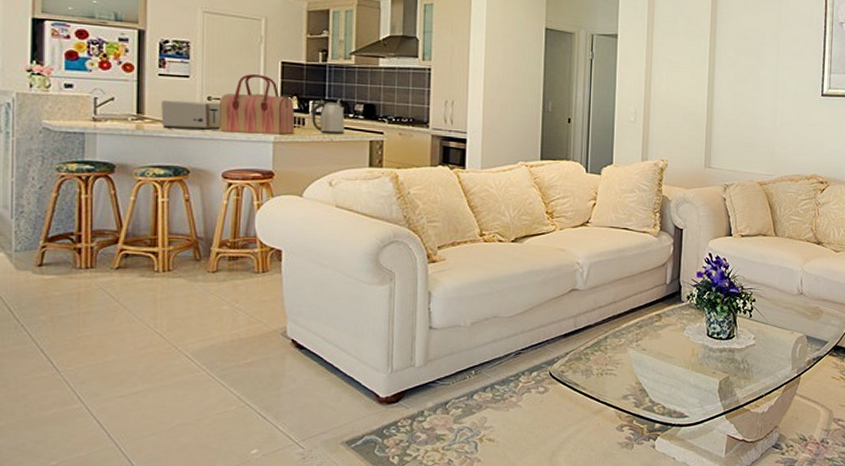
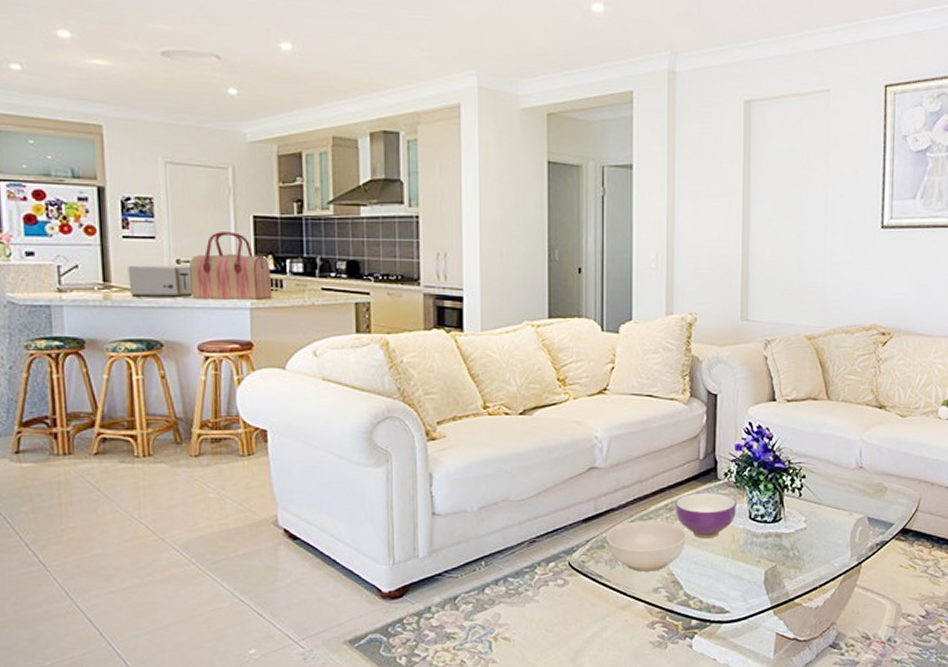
kettle: present [312,101,345,135] -> none [290,259,326,297]
bowl: none [583,336,653,381] -> present [605,521,687,572]
bowl: none [644,312,697,353] -> present [674,492,736,539]

